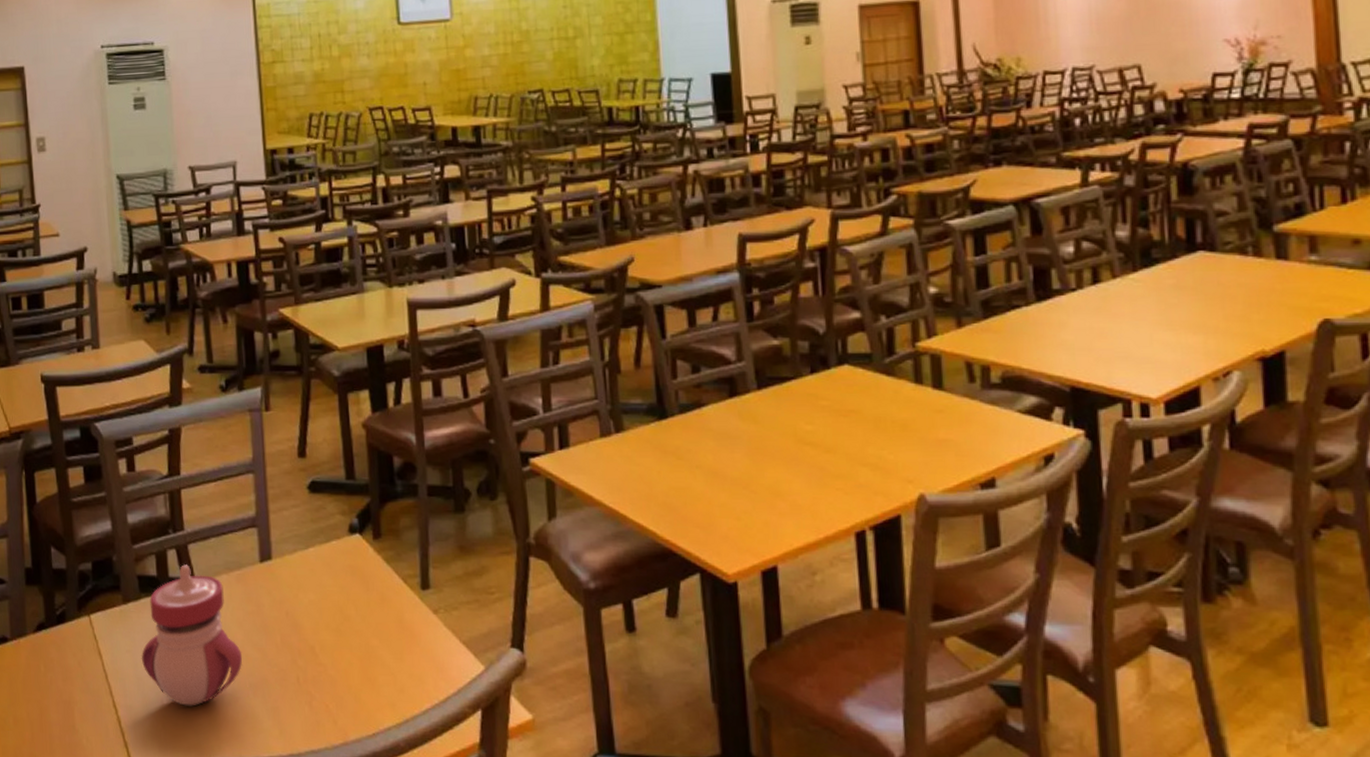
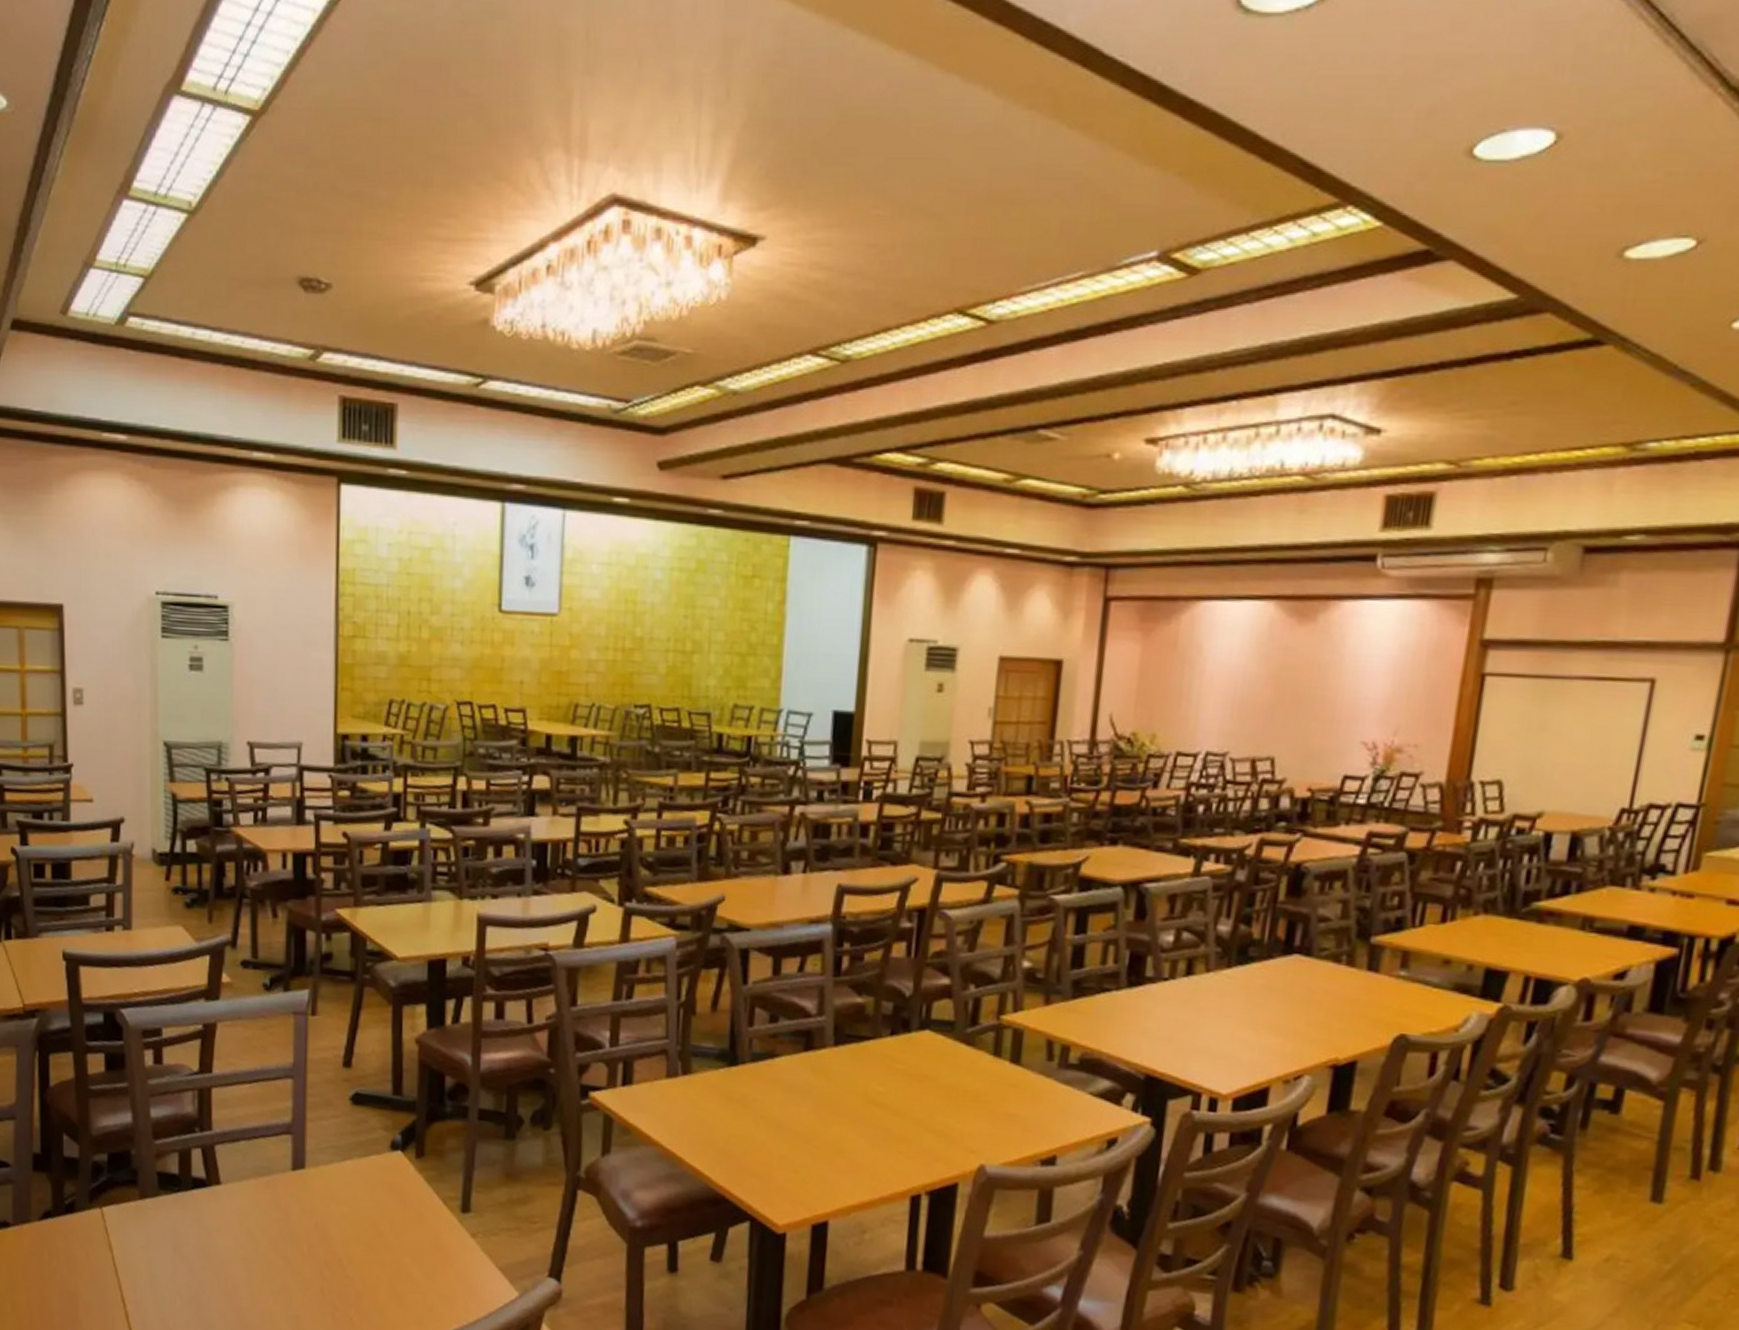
sippy cup: present [141,564,243,706] -> none [155,1165,265,1308]

